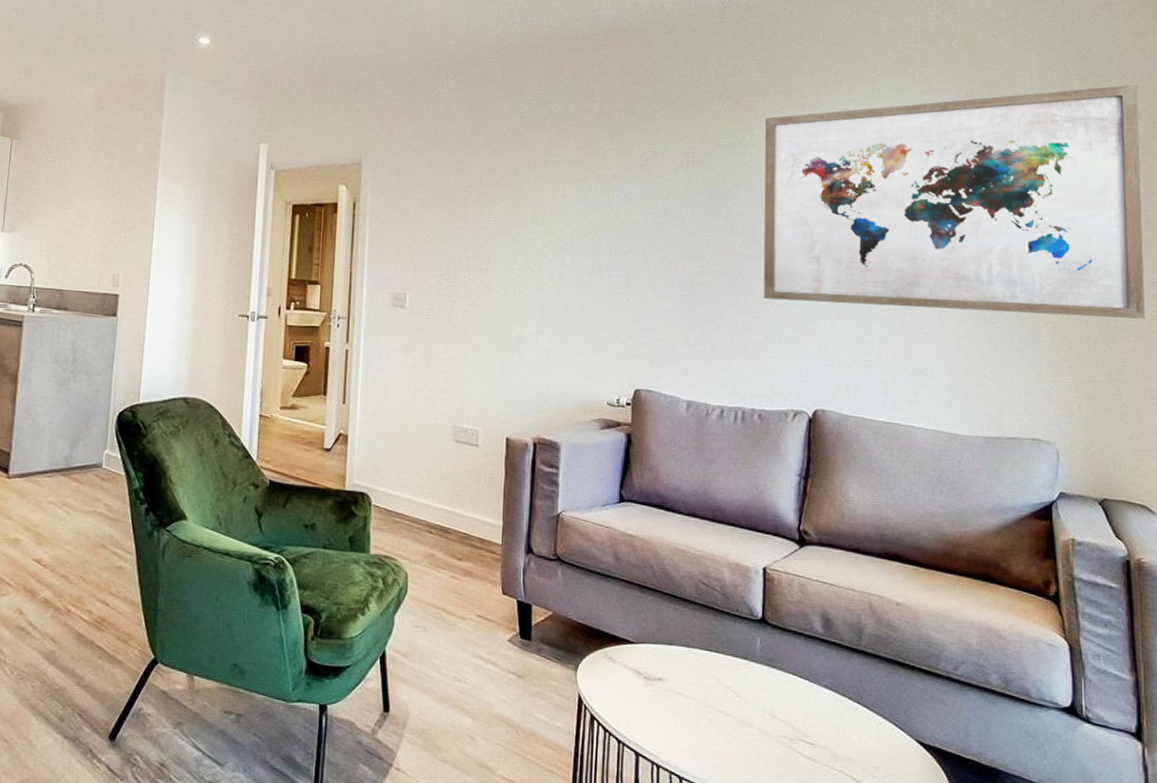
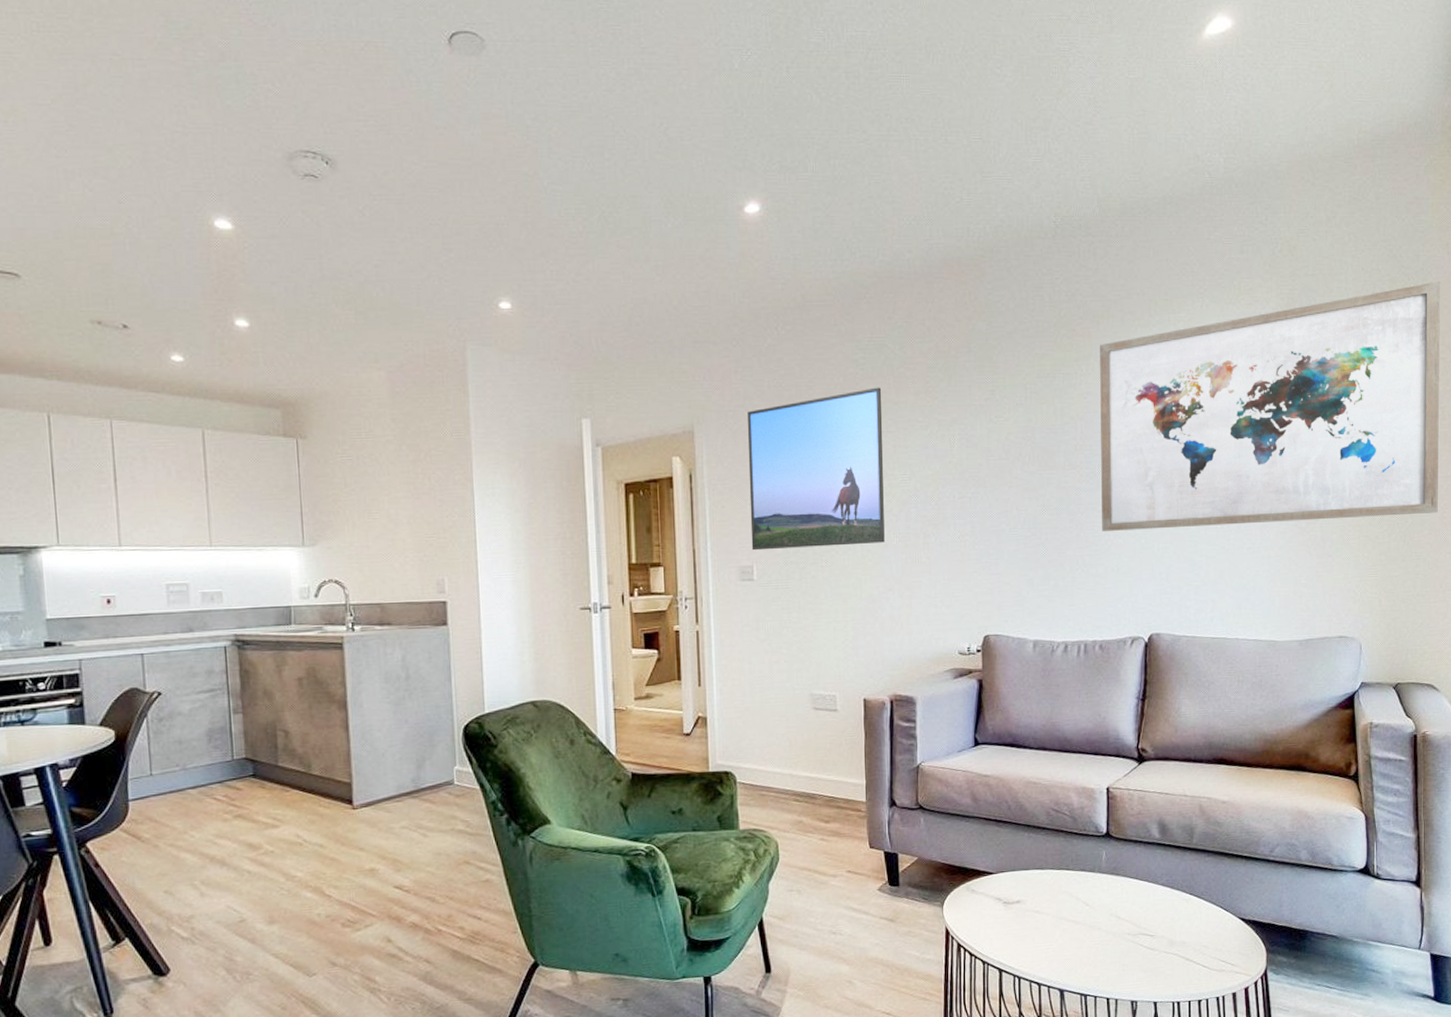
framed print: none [406,139,544,286] -> present [747,387,885,551]

